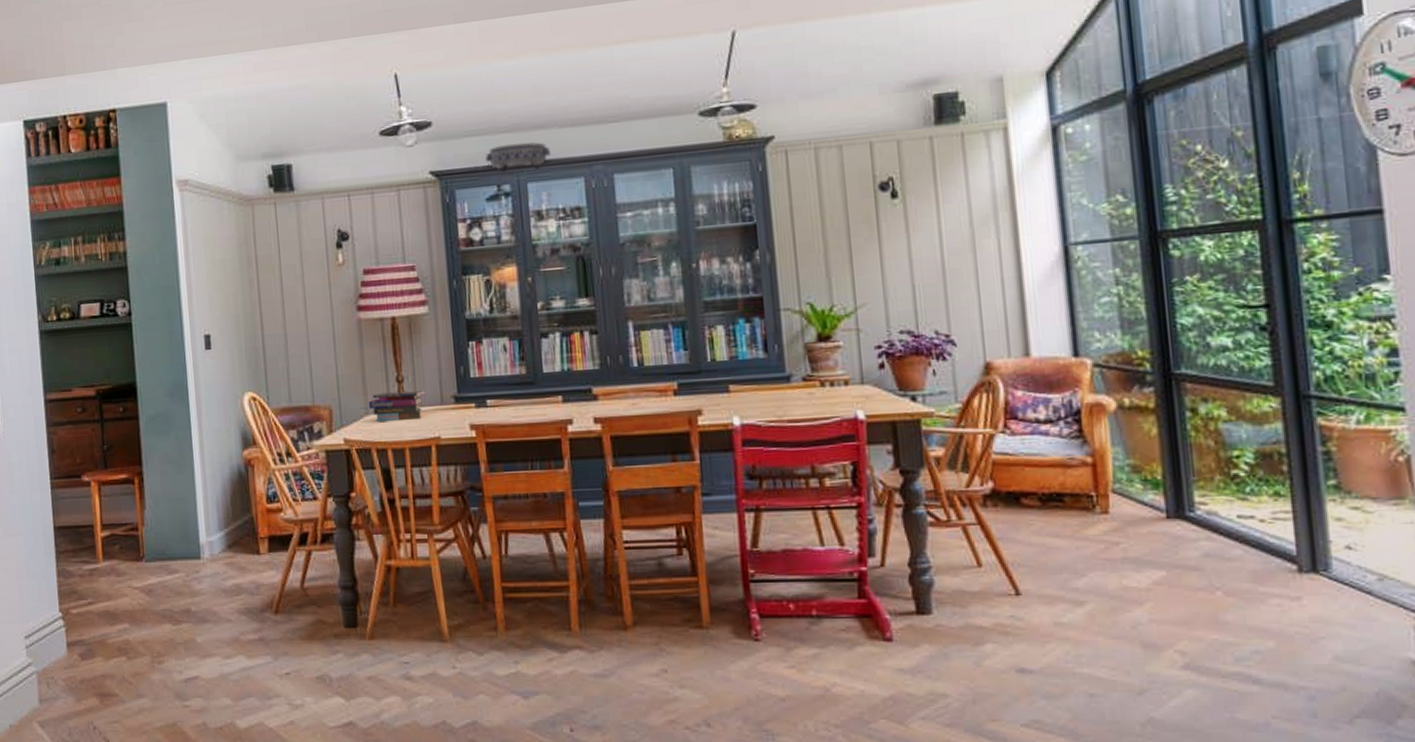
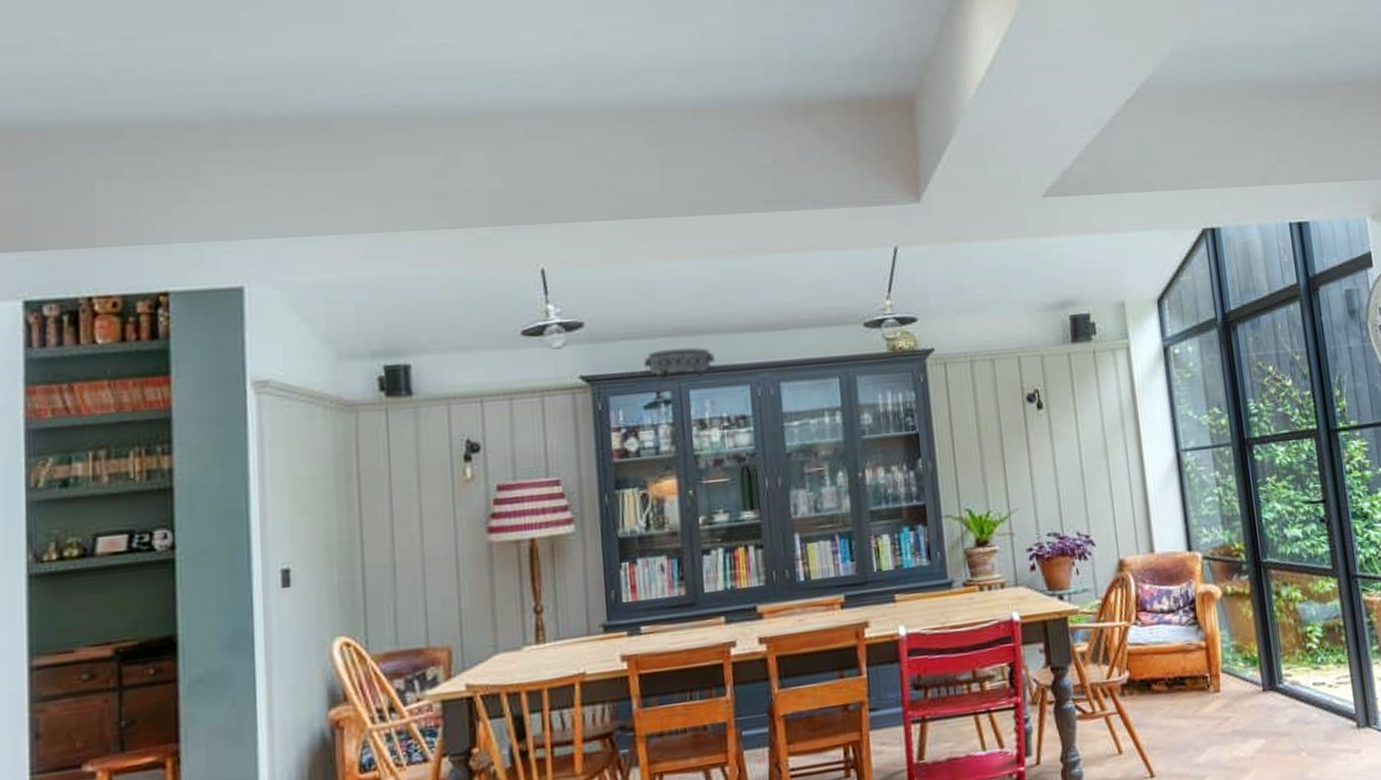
books: present [368,390,425,421] -> none [498,621,569,660]

